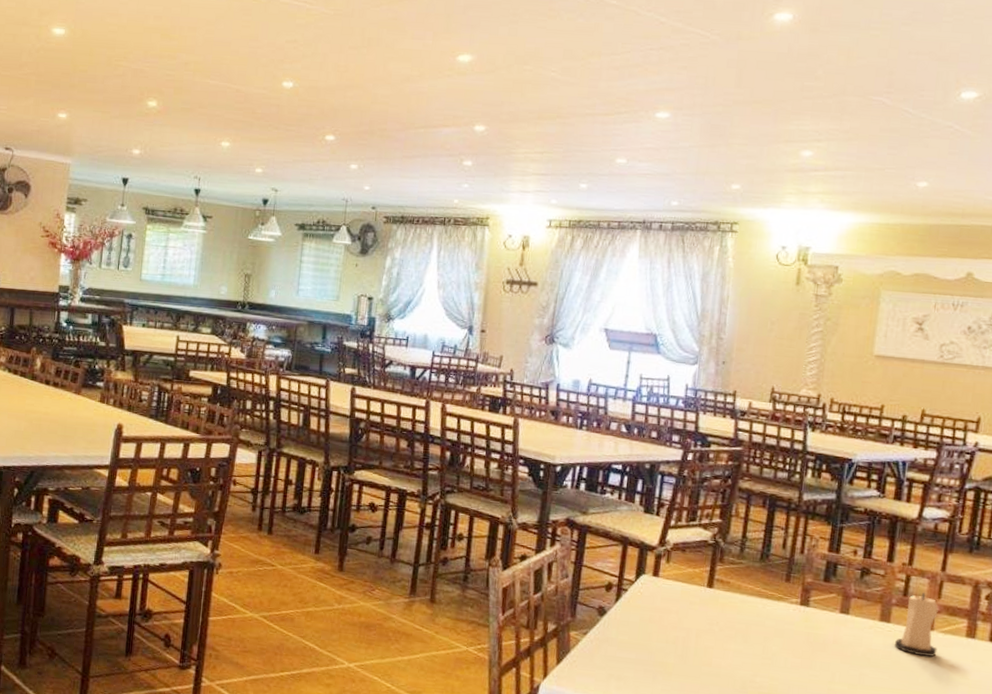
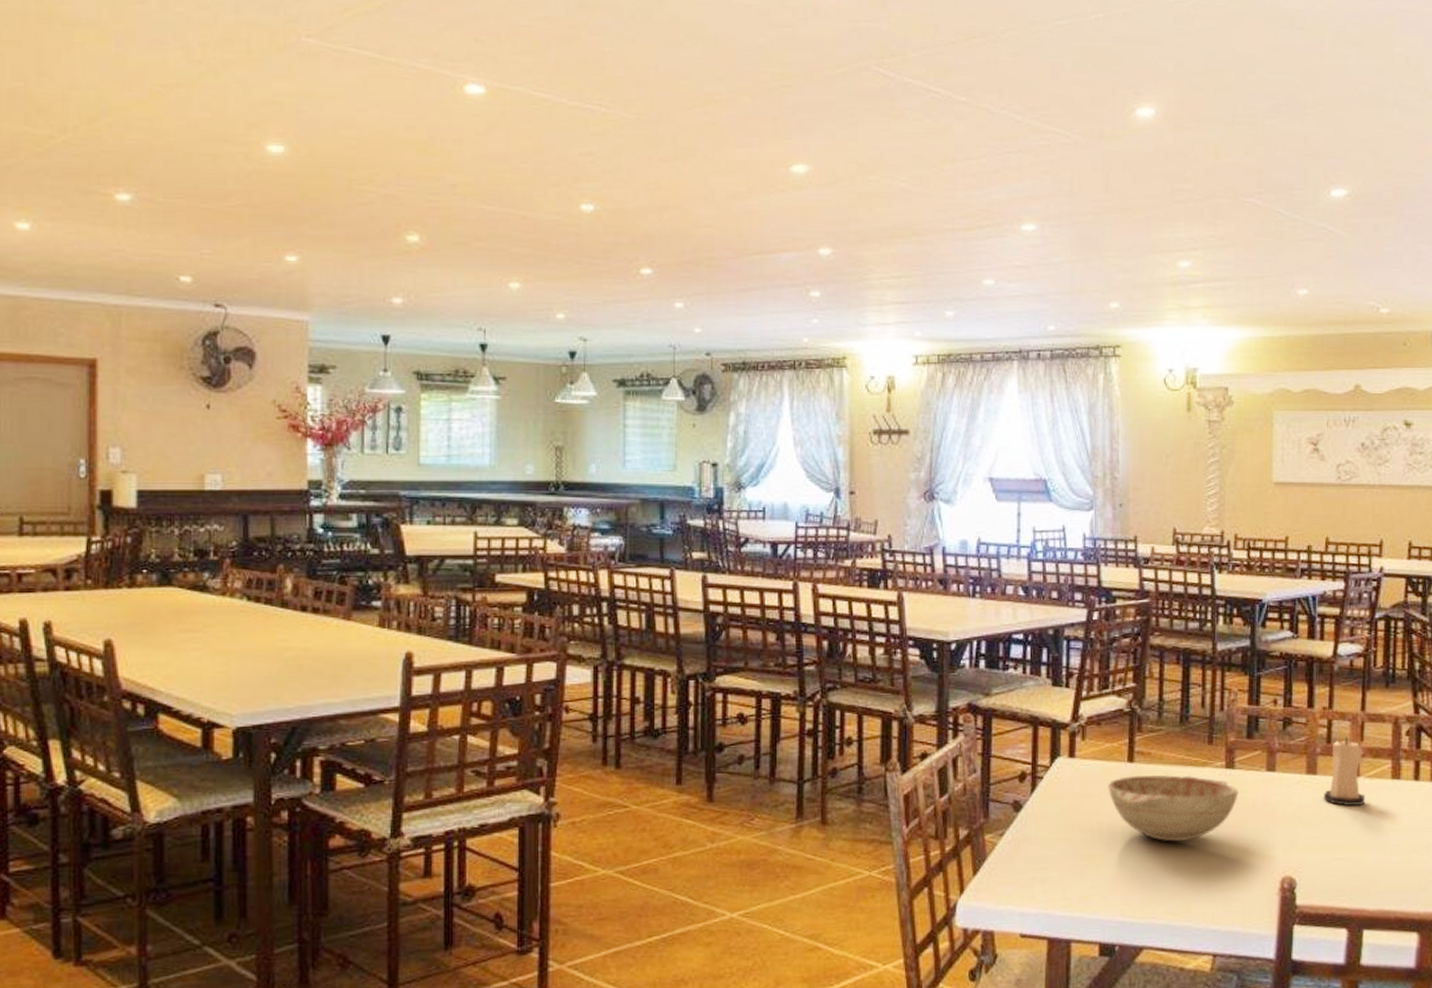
decorative bowl: none [686,599,811,664] -> present [1108,774,1238,842]

